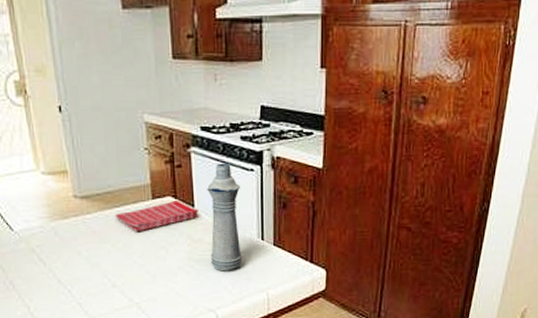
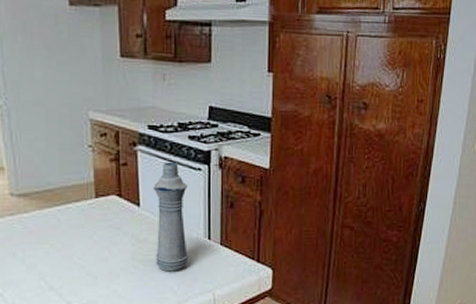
dish towel: present [114,201,198,233] -> none [54,199,144,232]

